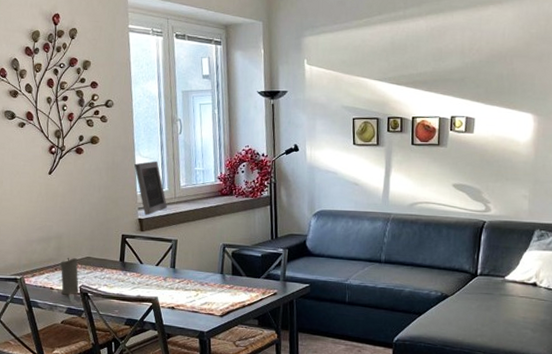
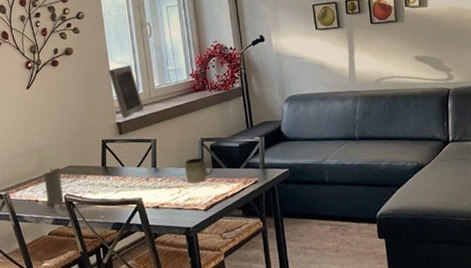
mug: none [204,263,232,290] -> present [185,158,213,185]

